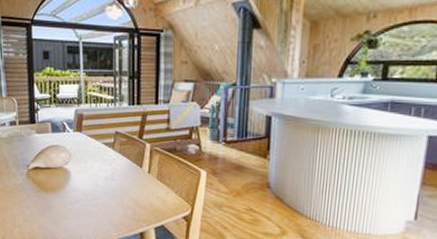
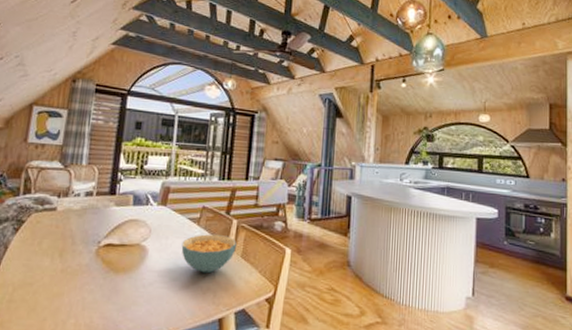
cereal bowl: none [100,158,151,193] -> present [181,234,236,274]

